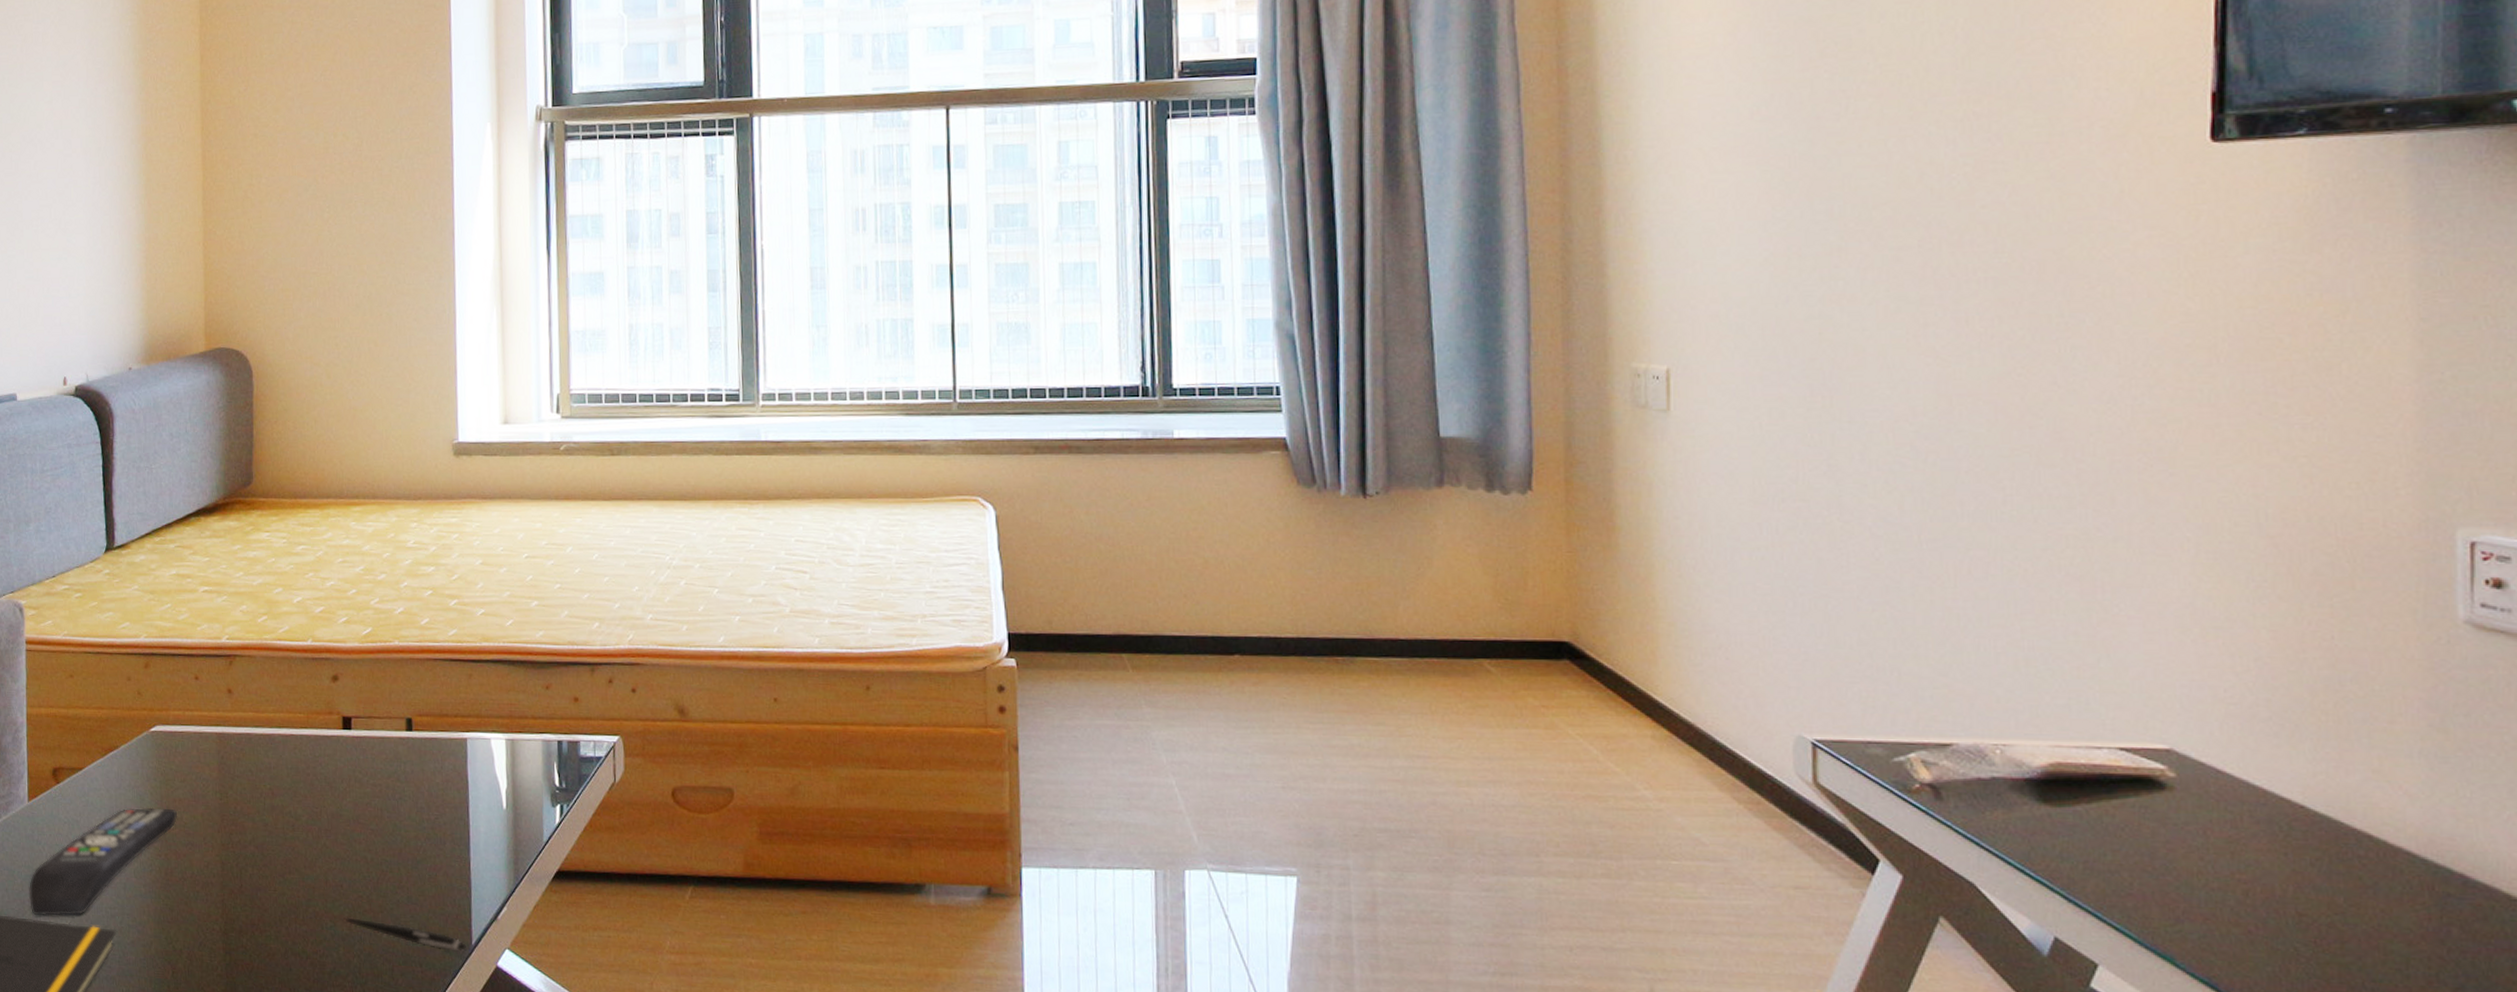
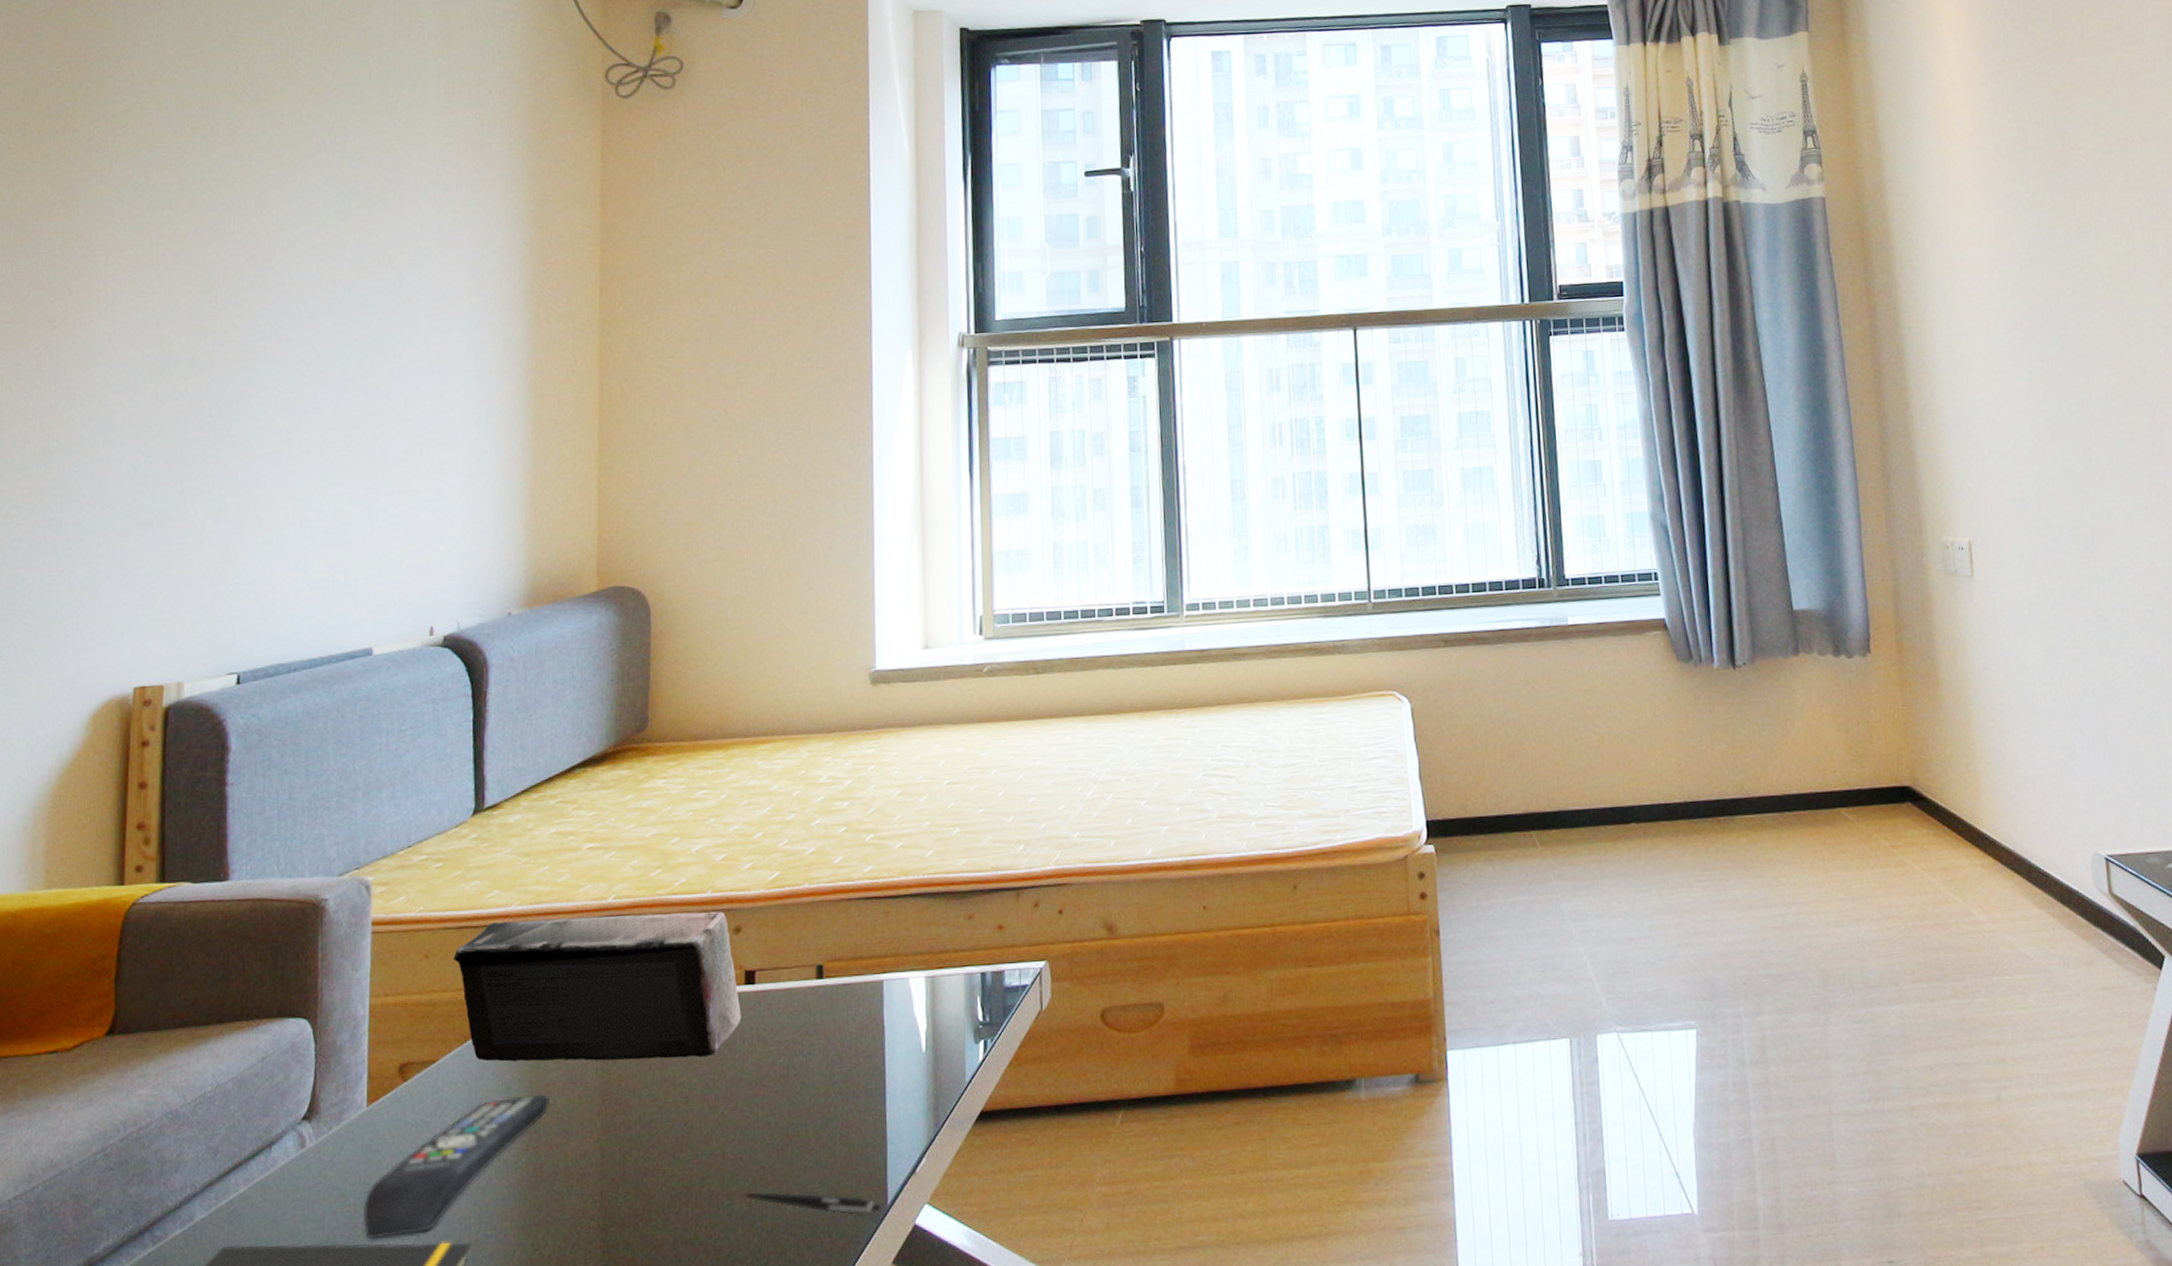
tissue box: none [93,651,340,791] -> present [453,911,741,1062]

